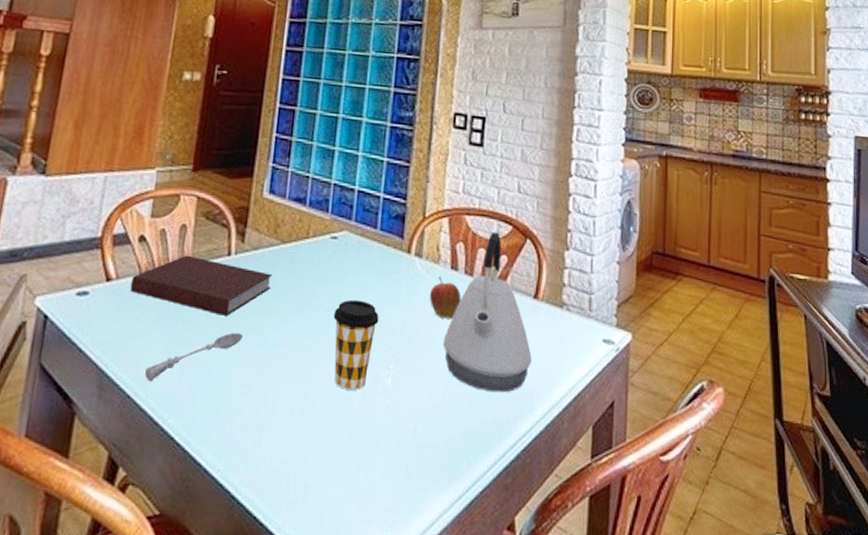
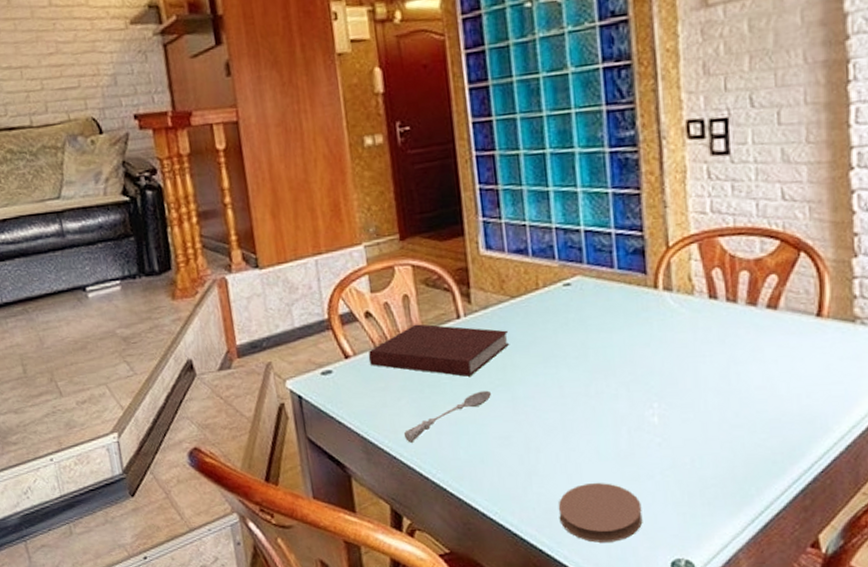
coaster: none [281,444,363,512] -> present [558,483,643,543]
coffee cup: present [333,299,379,391] -> none [582,344,634,433]
fruit: present [430,276,462,319] -> none [688,308,726,351]
kettle: present [442,232,532,393] -> none [710,249,822,420]

